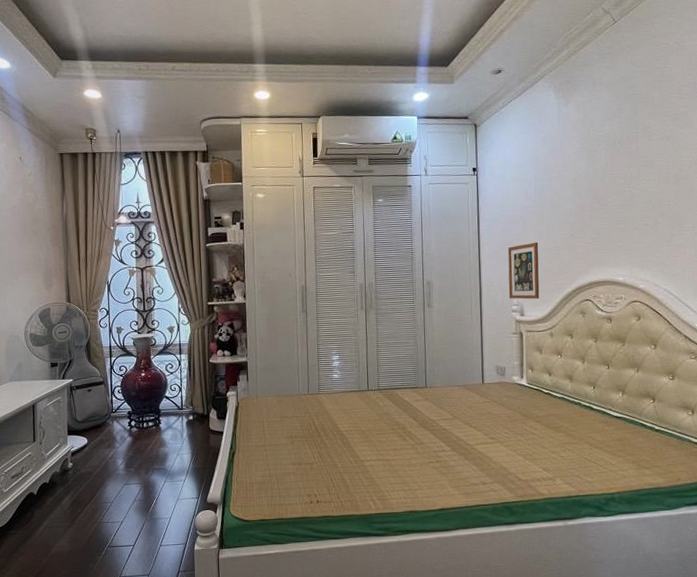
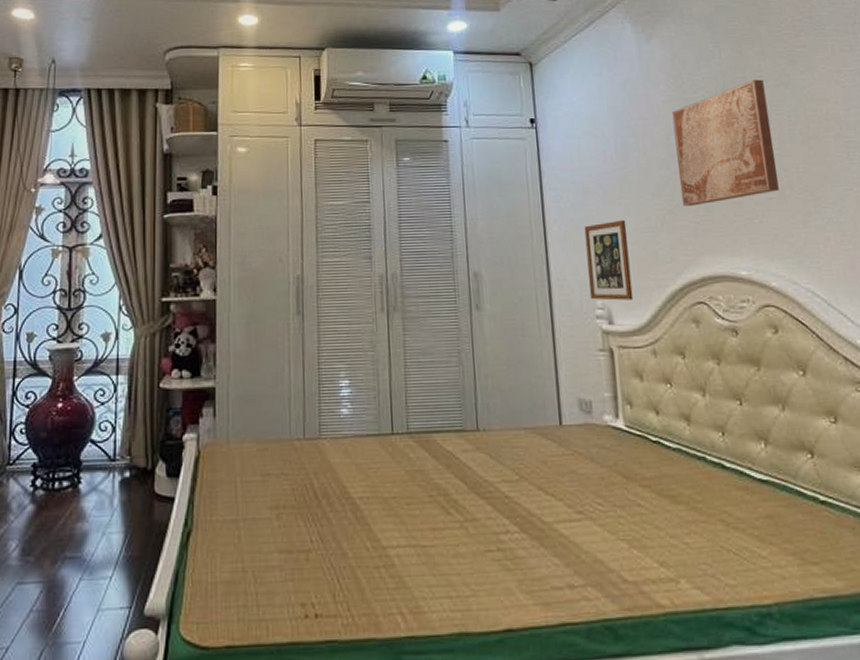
wall art: none [579,134,654,231] -> present [671,79,779,206]

